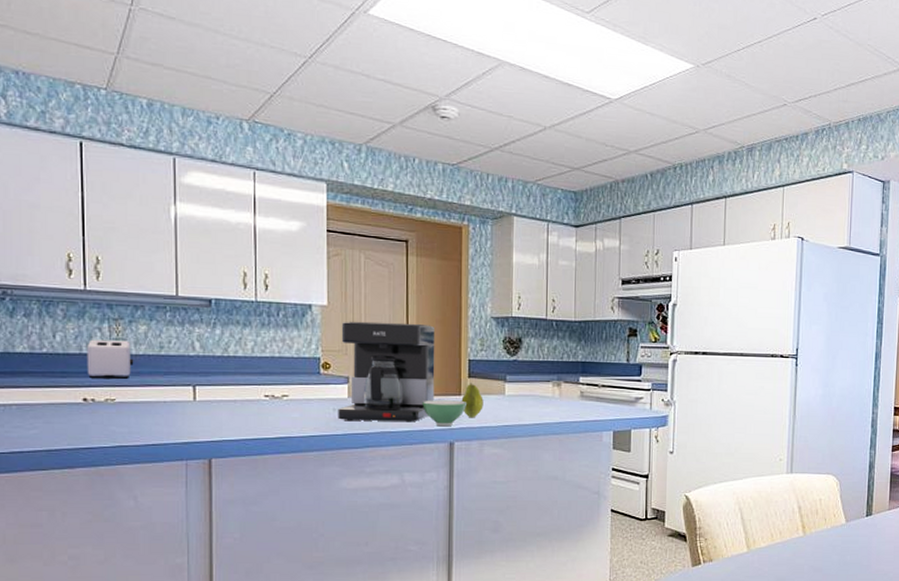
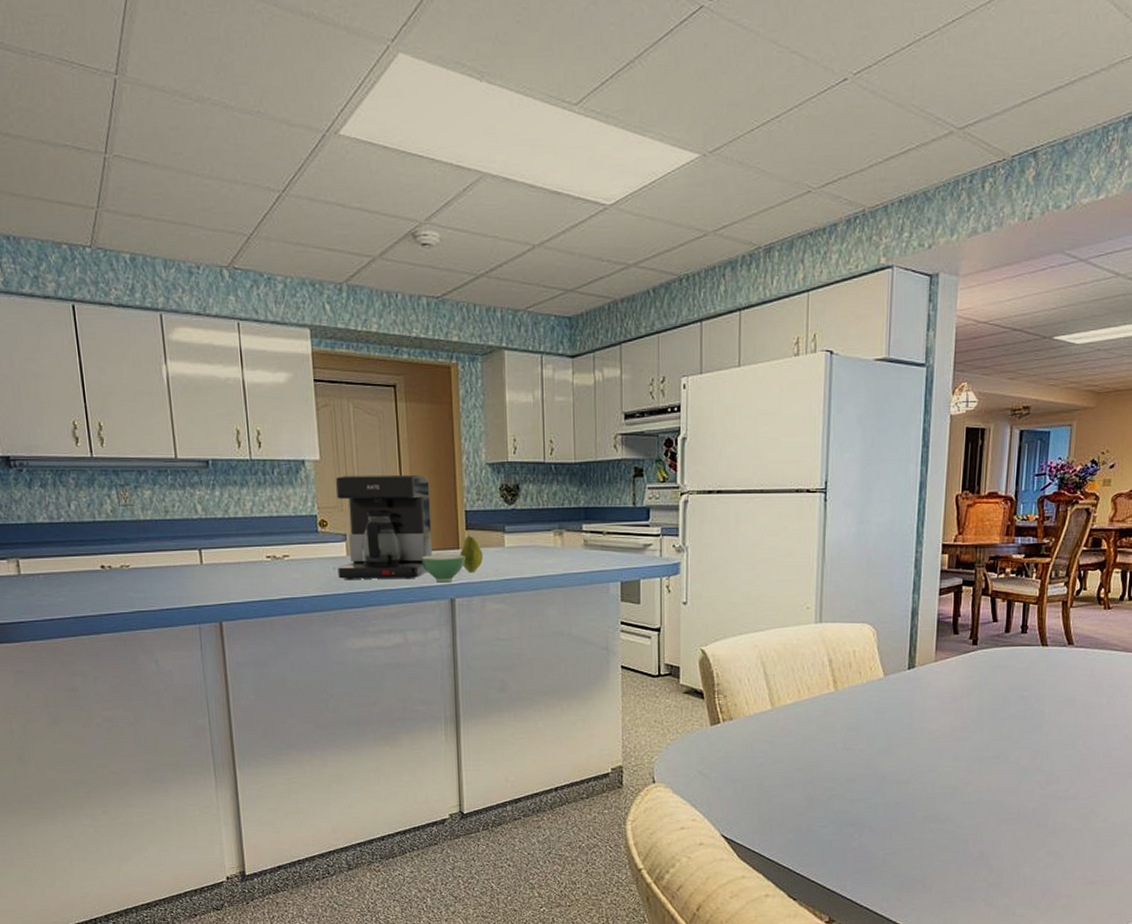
toaster: present [86,339,134,380] -> none [99,506,143,546]

